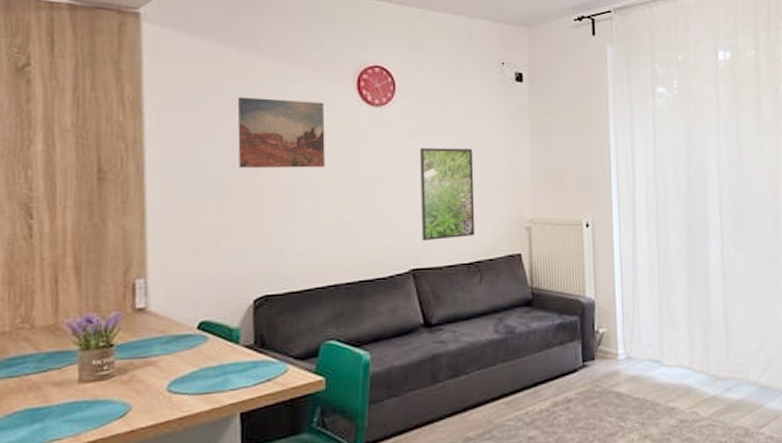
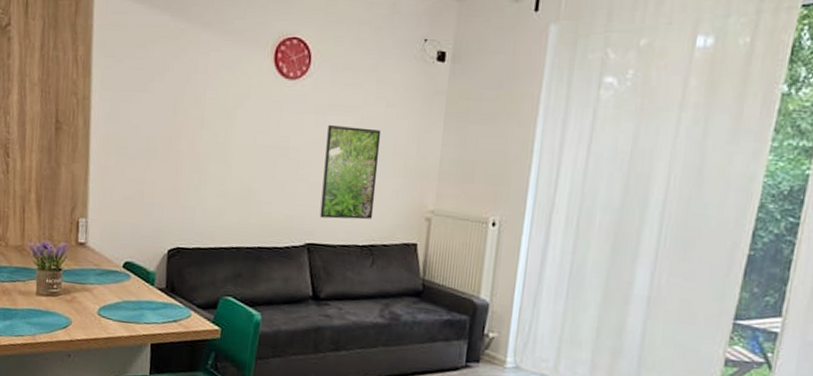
wall art: present [237,97,325,169] -> none [164,62,242,136]

